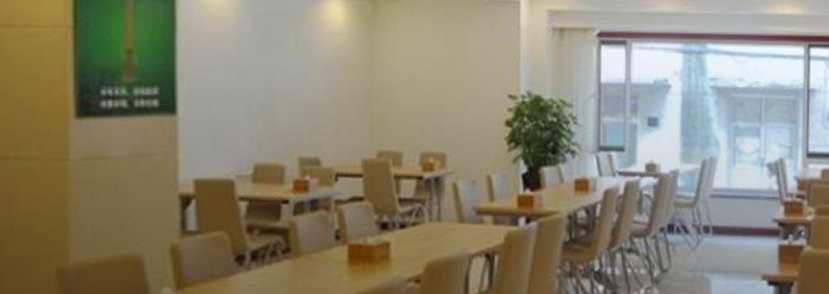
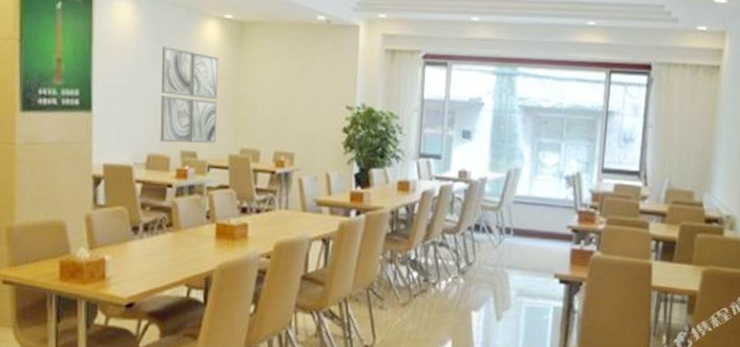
wall art: none [270,30,345,148] -> present [160,46,218,143]

